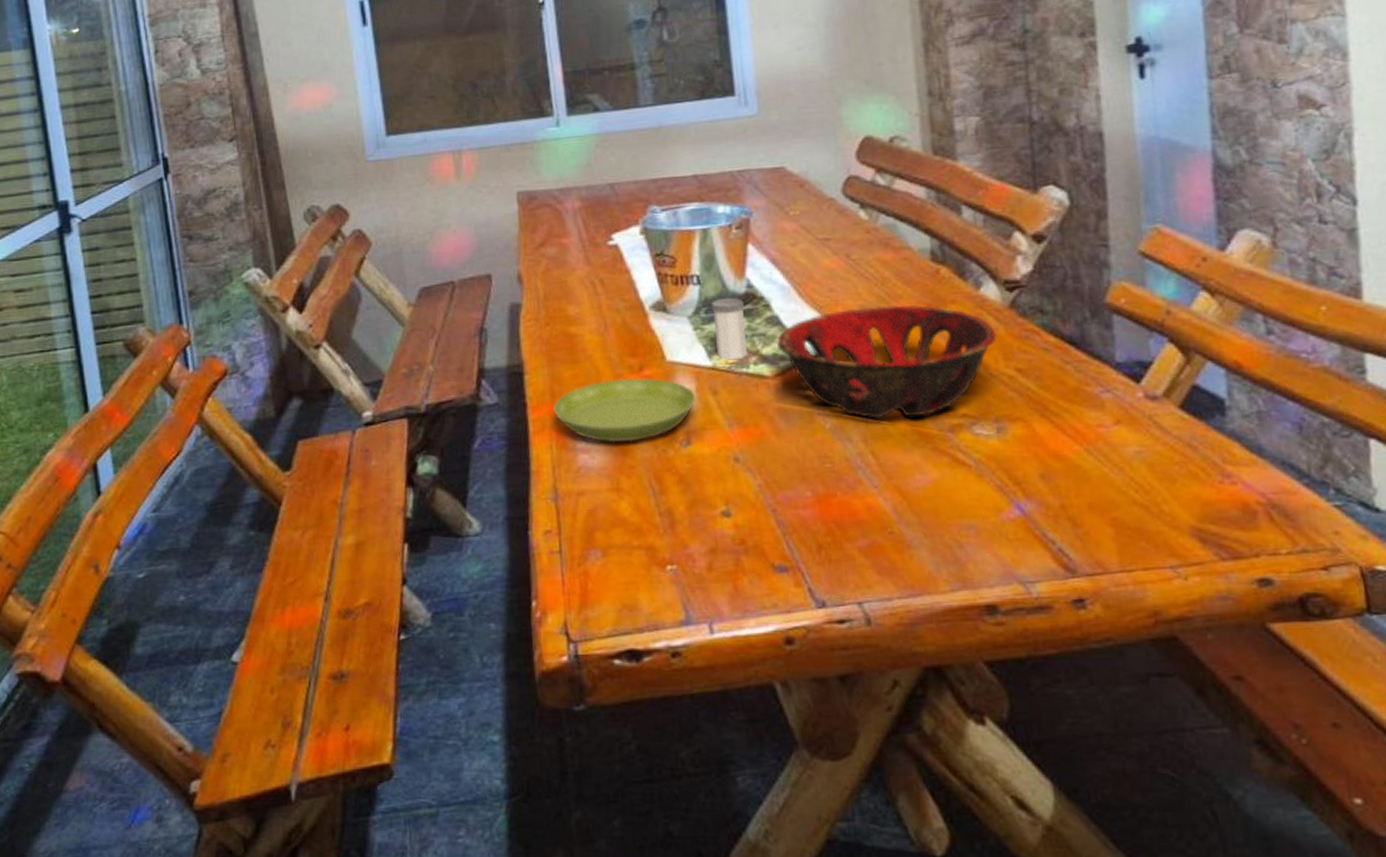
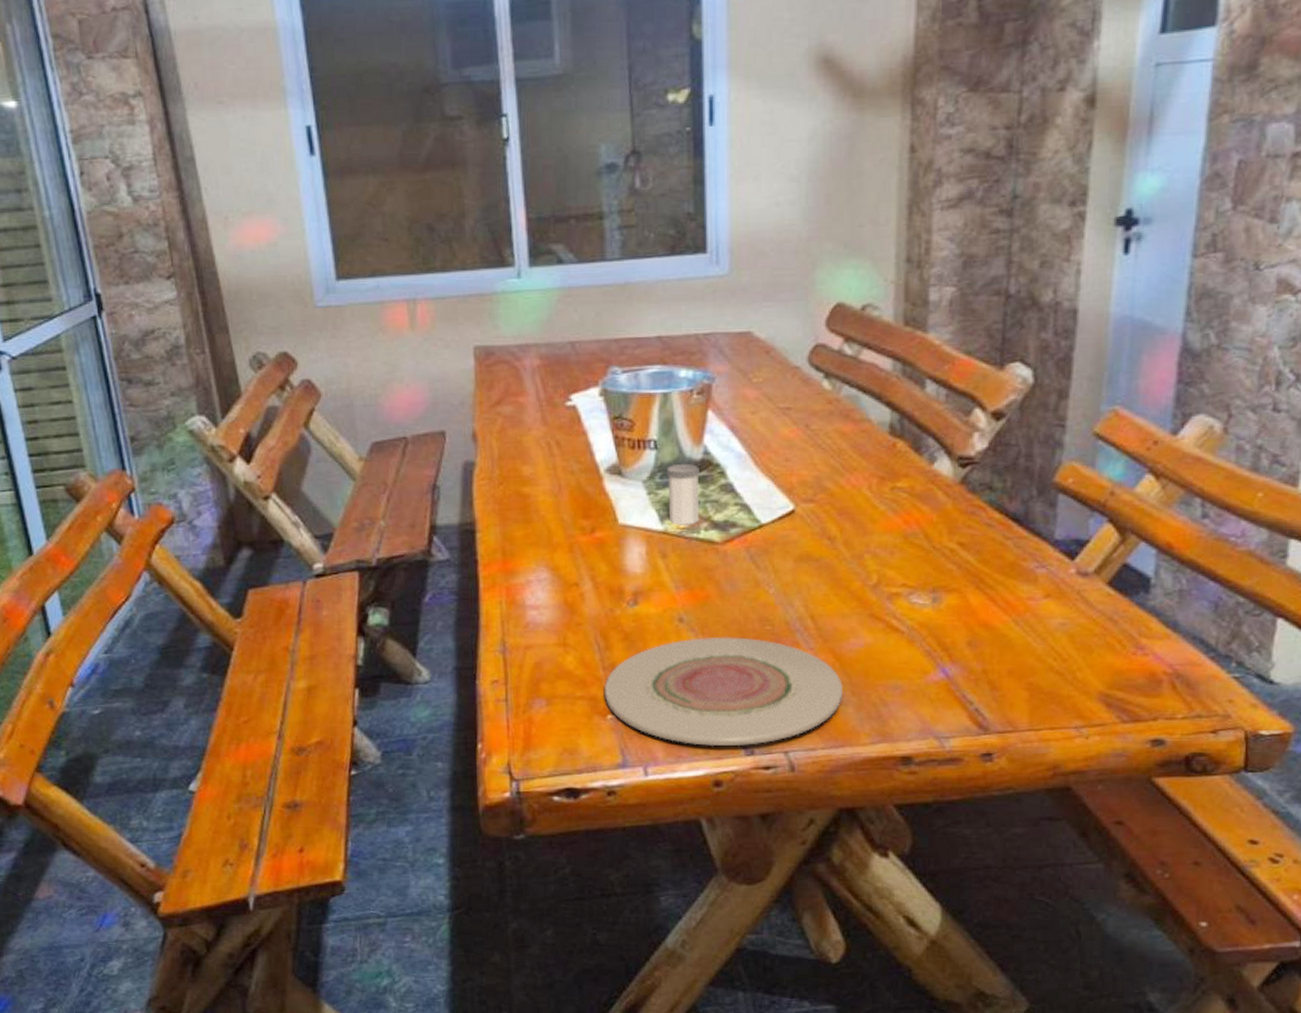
saucer: present [553,377,696,443] -> none [504,538,646,601]
plate: none [661,475,915,599] -> present [603,636,844,747]
decorative bowl: present [776,305,997,419] -> none [728,477,944,586]

